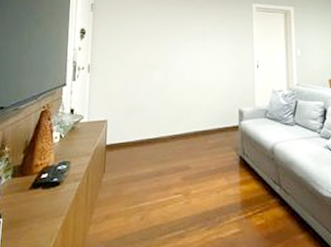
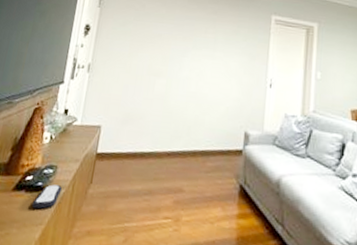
remote control: none [50,179,78,202] -> present [31,184,63,209]

